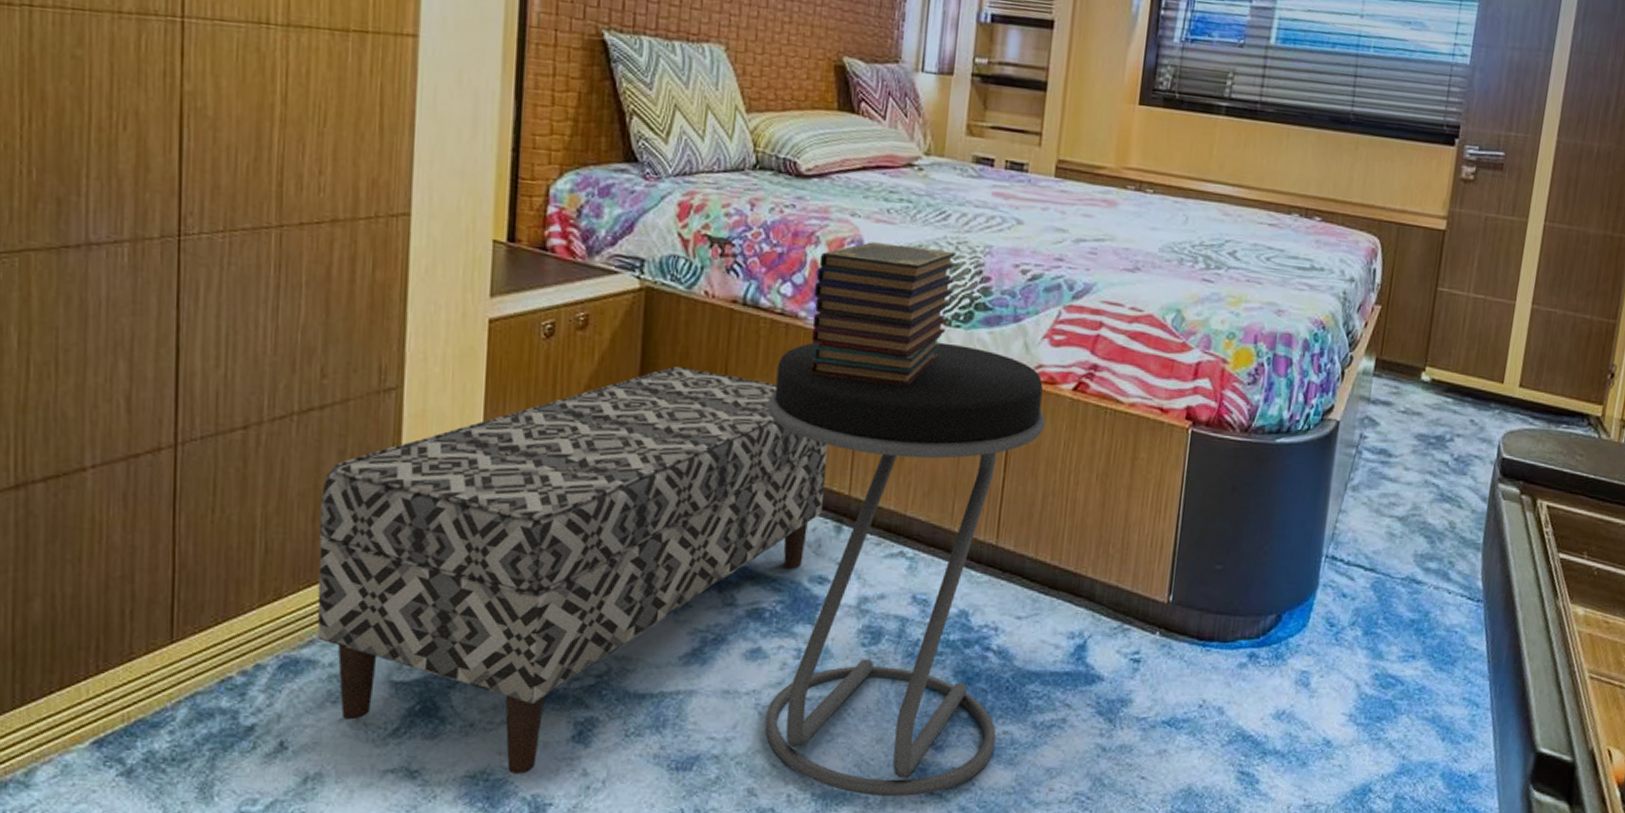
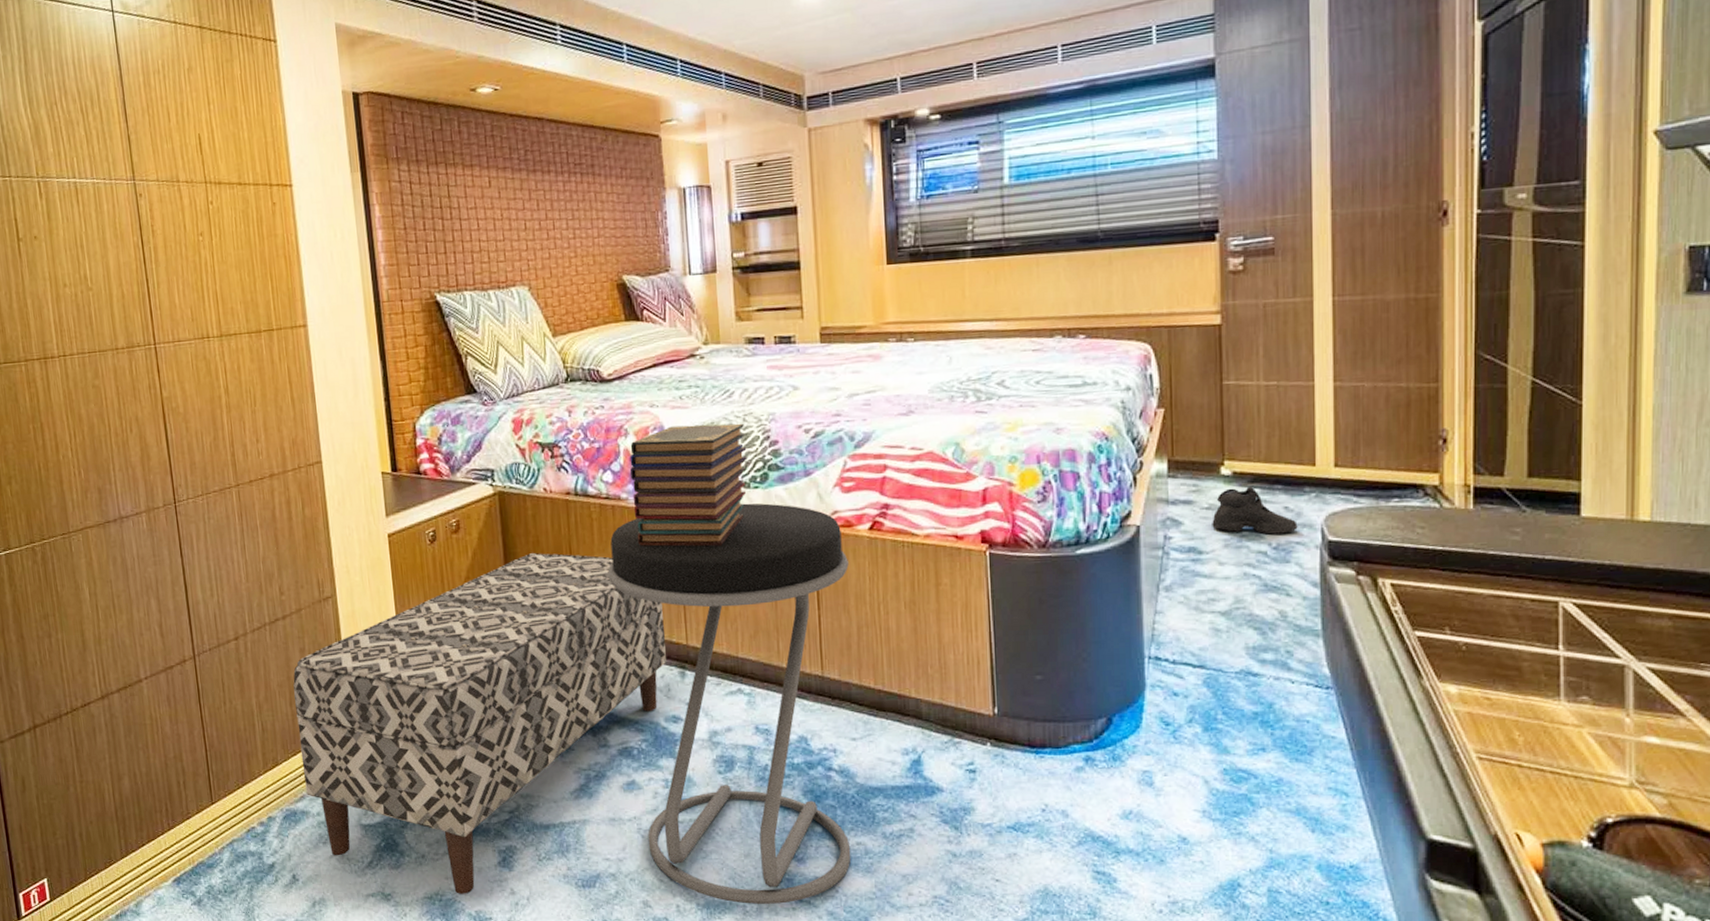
shoe: none [1404,395,1479,446] -> present [1212,486,1298,535]

